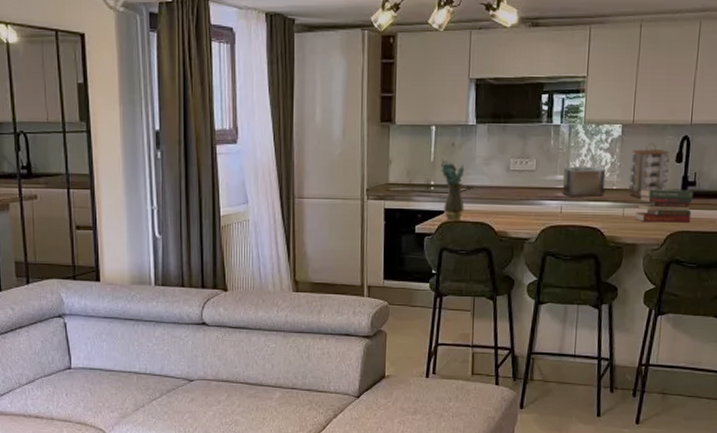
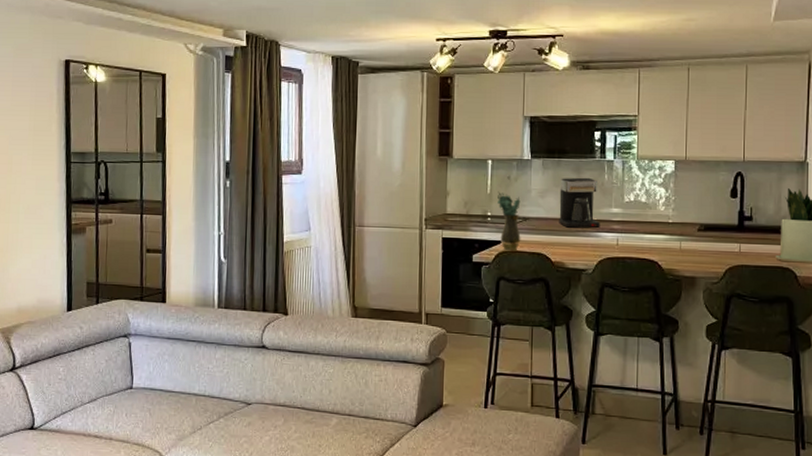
coffee maker: none [503,143,545,197] -> present [559,177,600,229]
toaster: present [563,167,606,198] -> none [619,200,662,231]
spice rack: present [628,143,670,198] -> none [684,178,724,232]
books: present [635,188,693,223] -> none [693,222,750,257]

